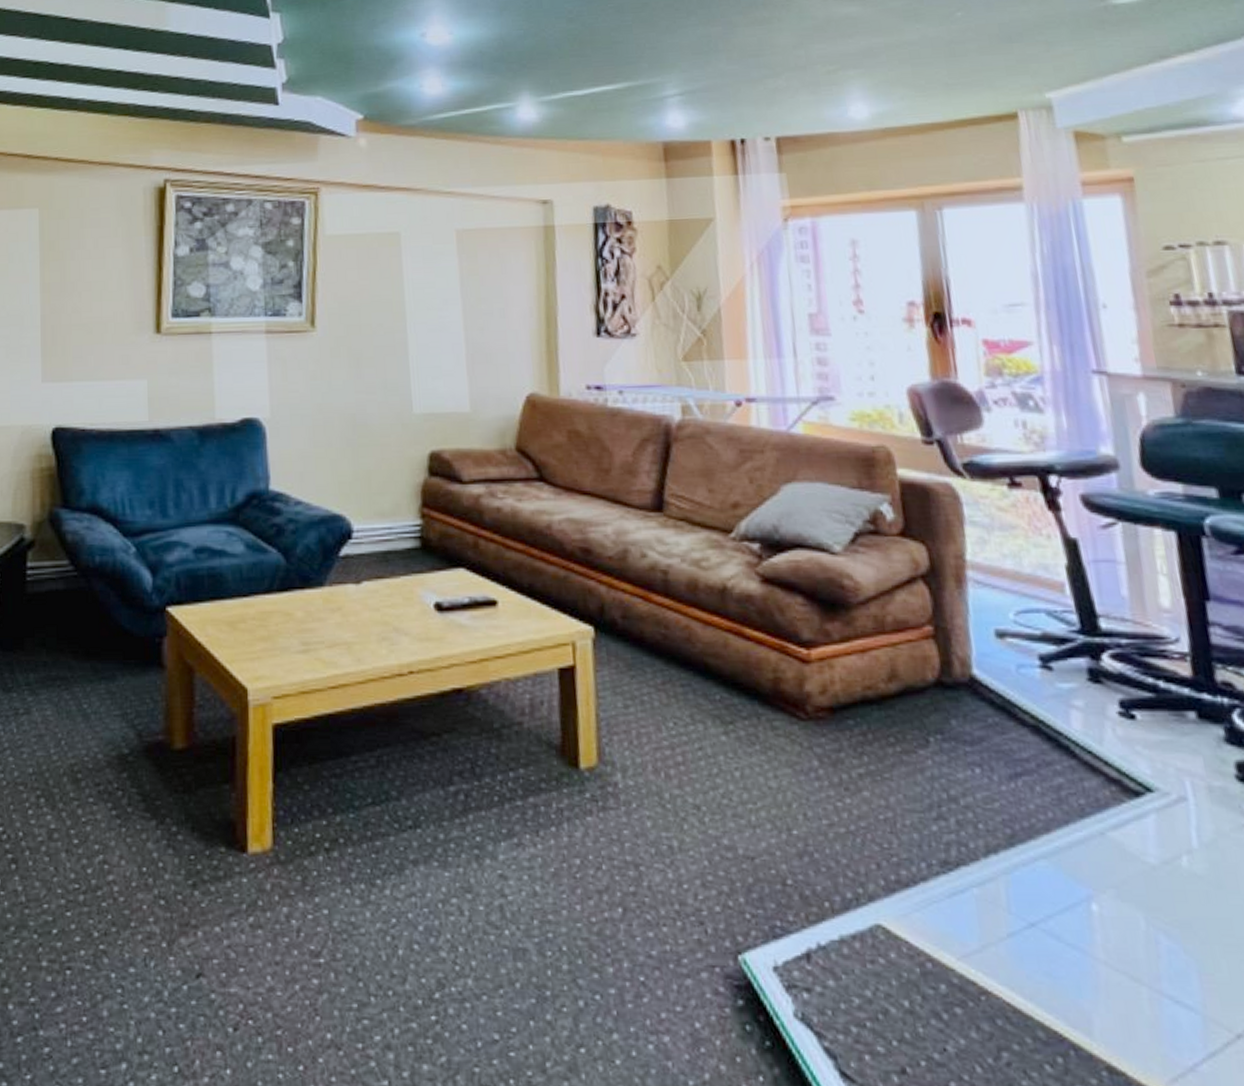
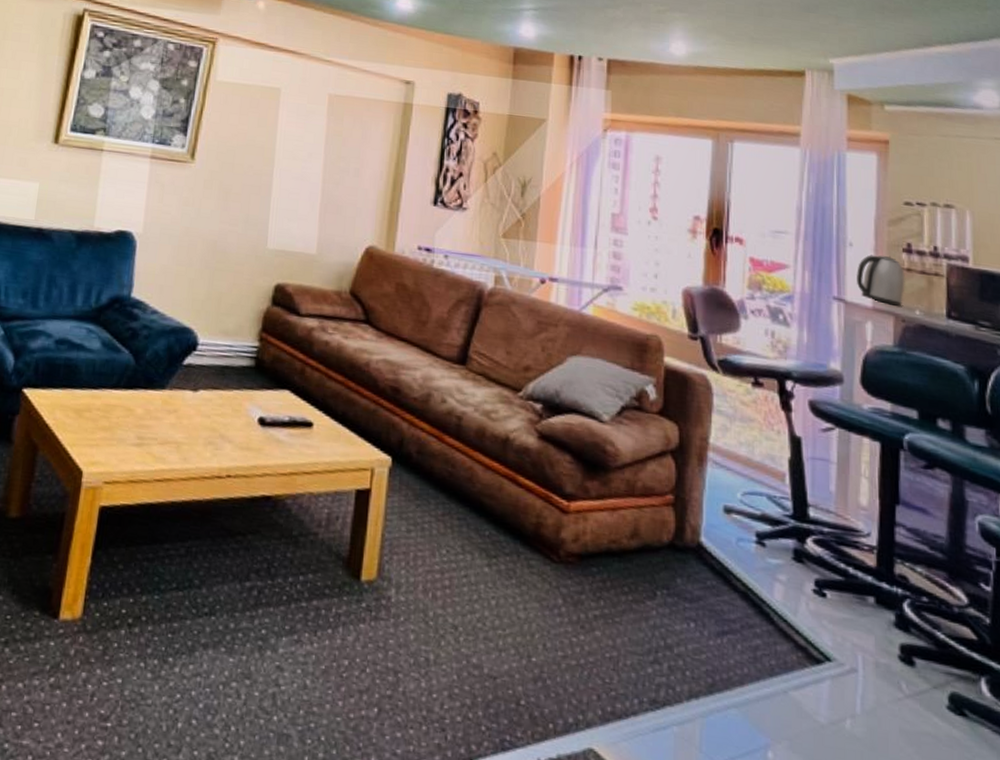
kettle: none [1116,312,1179,370] -> present [857,255,905,306]

